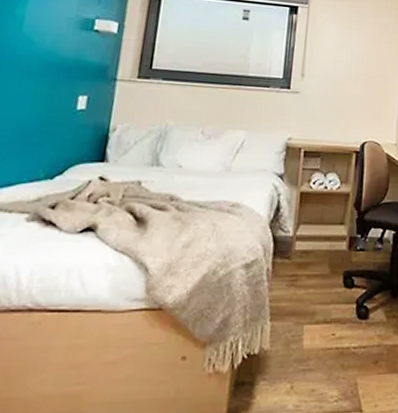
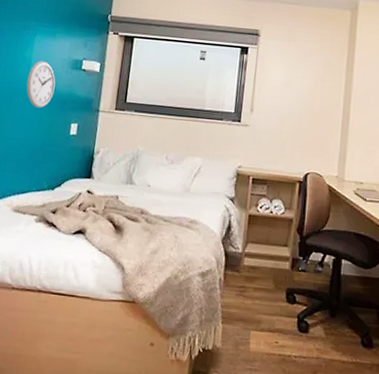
wall clock: none [16,19,58,77] -> present [26,61,56,108]

